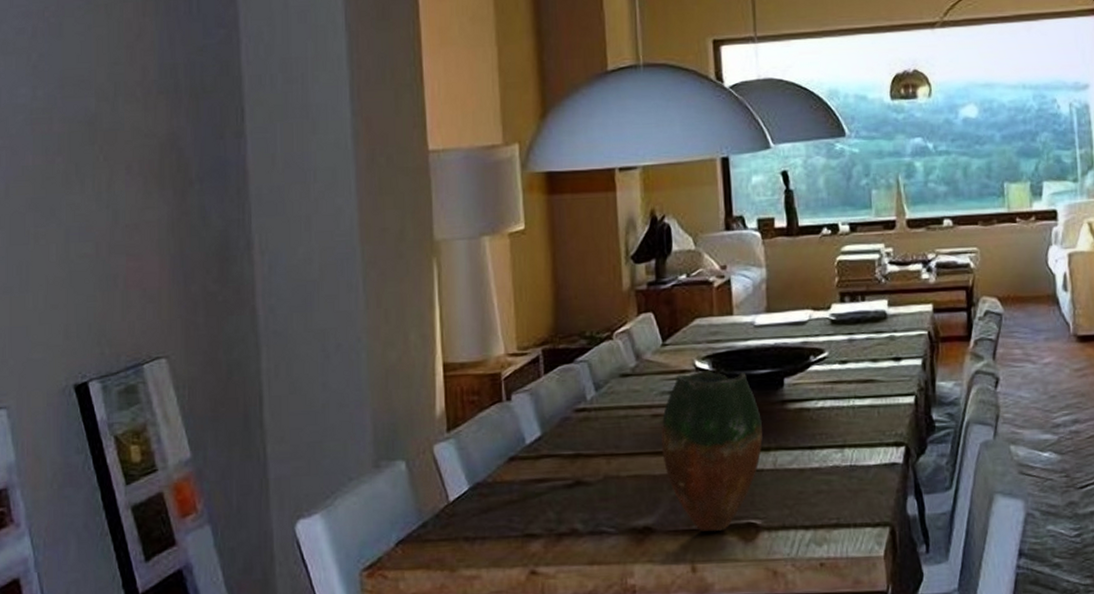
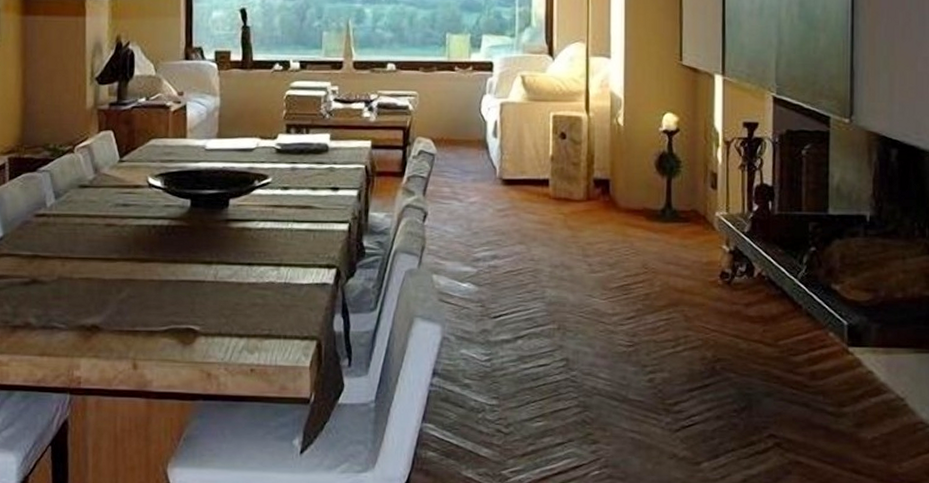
vase: present [661,369,763,532] -> none [113,186,206,334]

